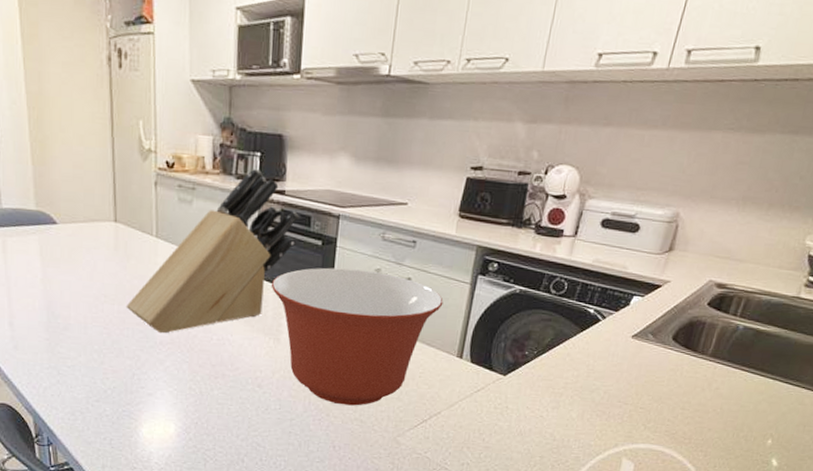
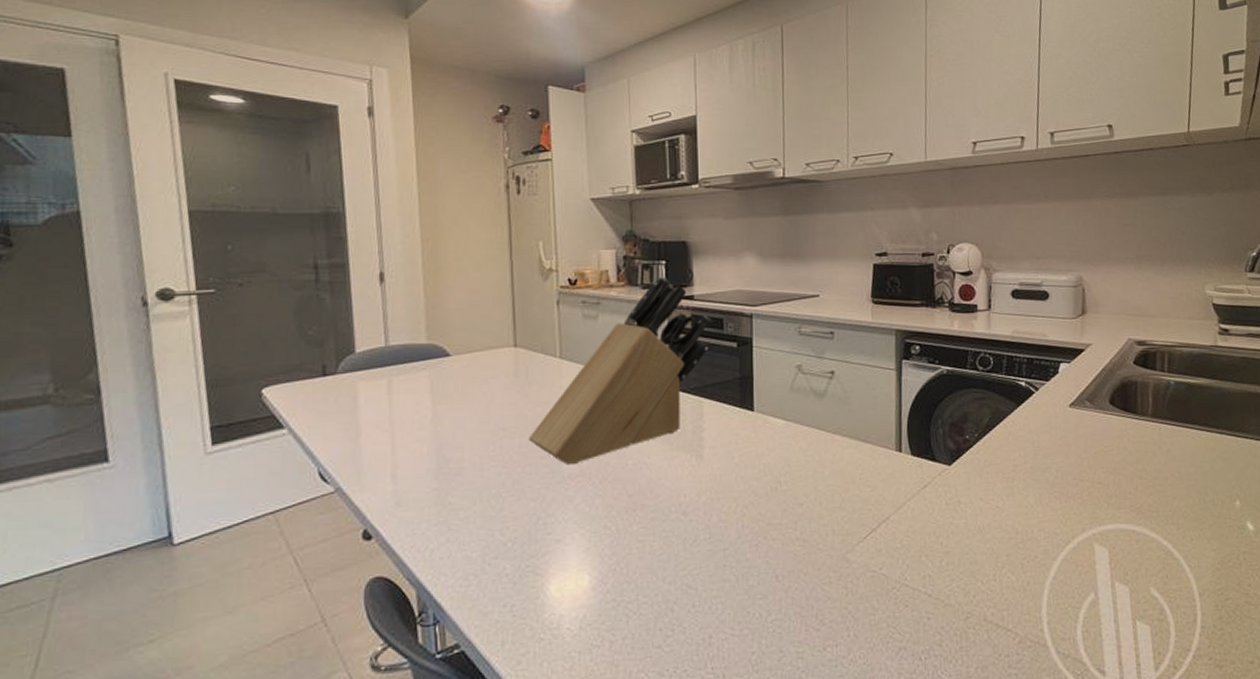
mixing bowl: present [271,267,444,406] -> none [687,368,872,524]

